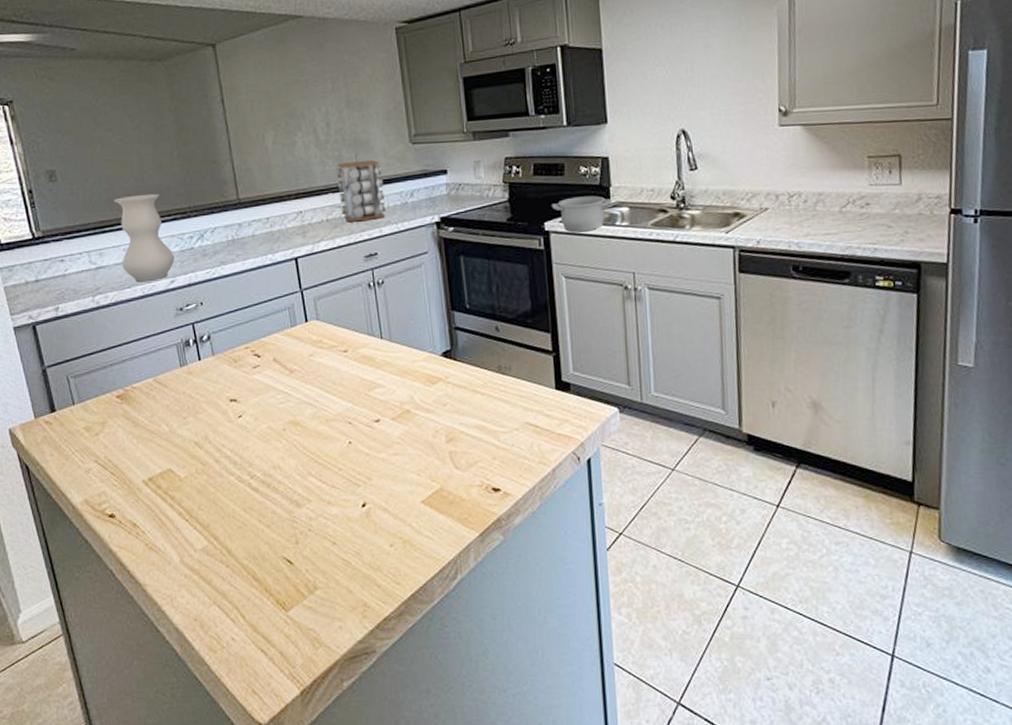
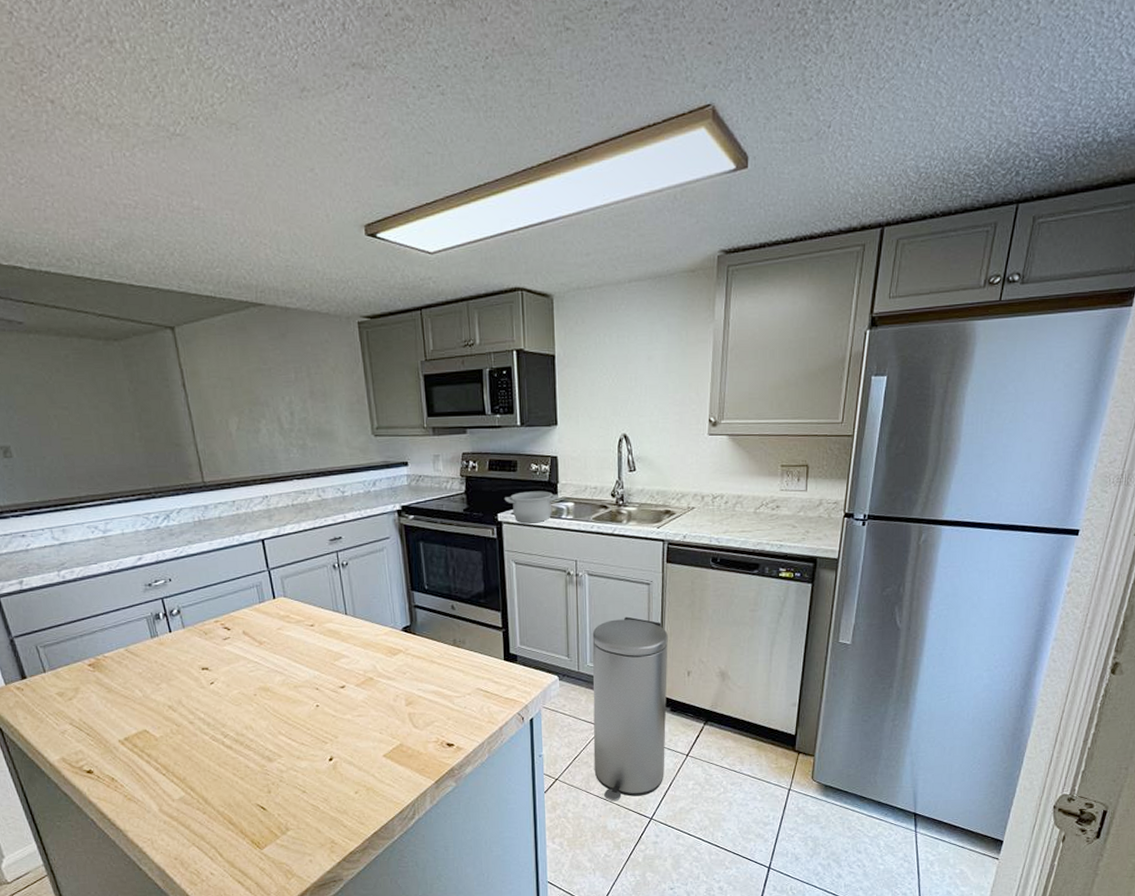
vase: present [113,193,175,283] -> none [74,473,141,559]
spice rack: present [336,152,387,223] -> none [300,442,350,508]
pedal bin: none [656,336,751,563] -> present [592,616,668,802]

